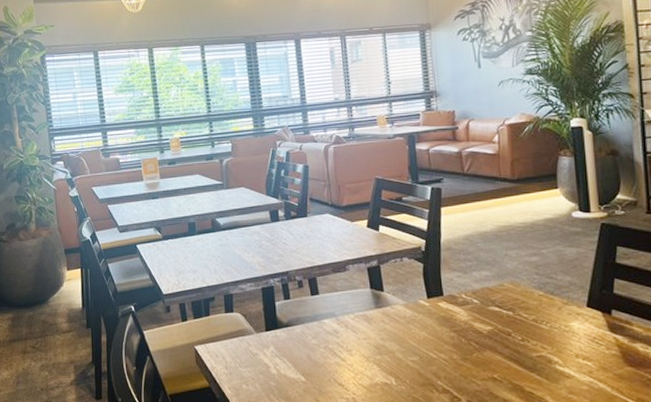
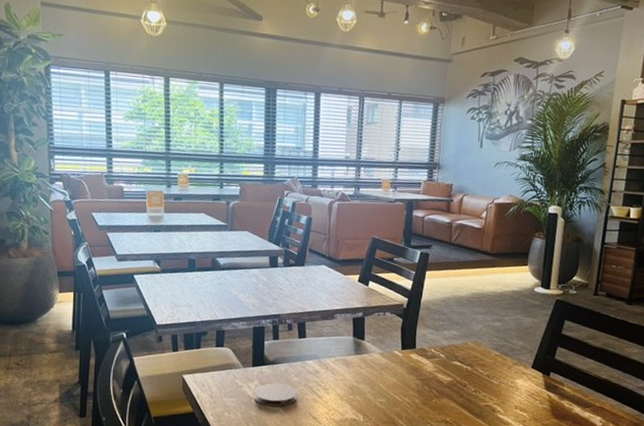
coaster: none [271,348,318,375] -> present [254,383,298,407]

